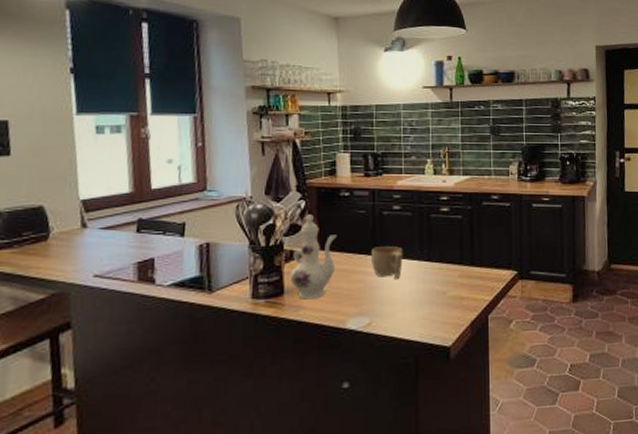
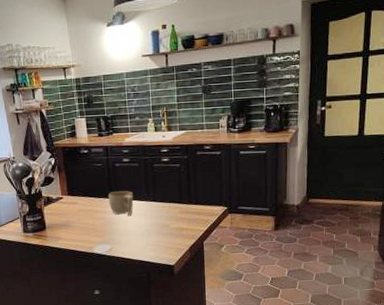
ewer: present [290,214,337,300] -> none [49,169,82,233]

